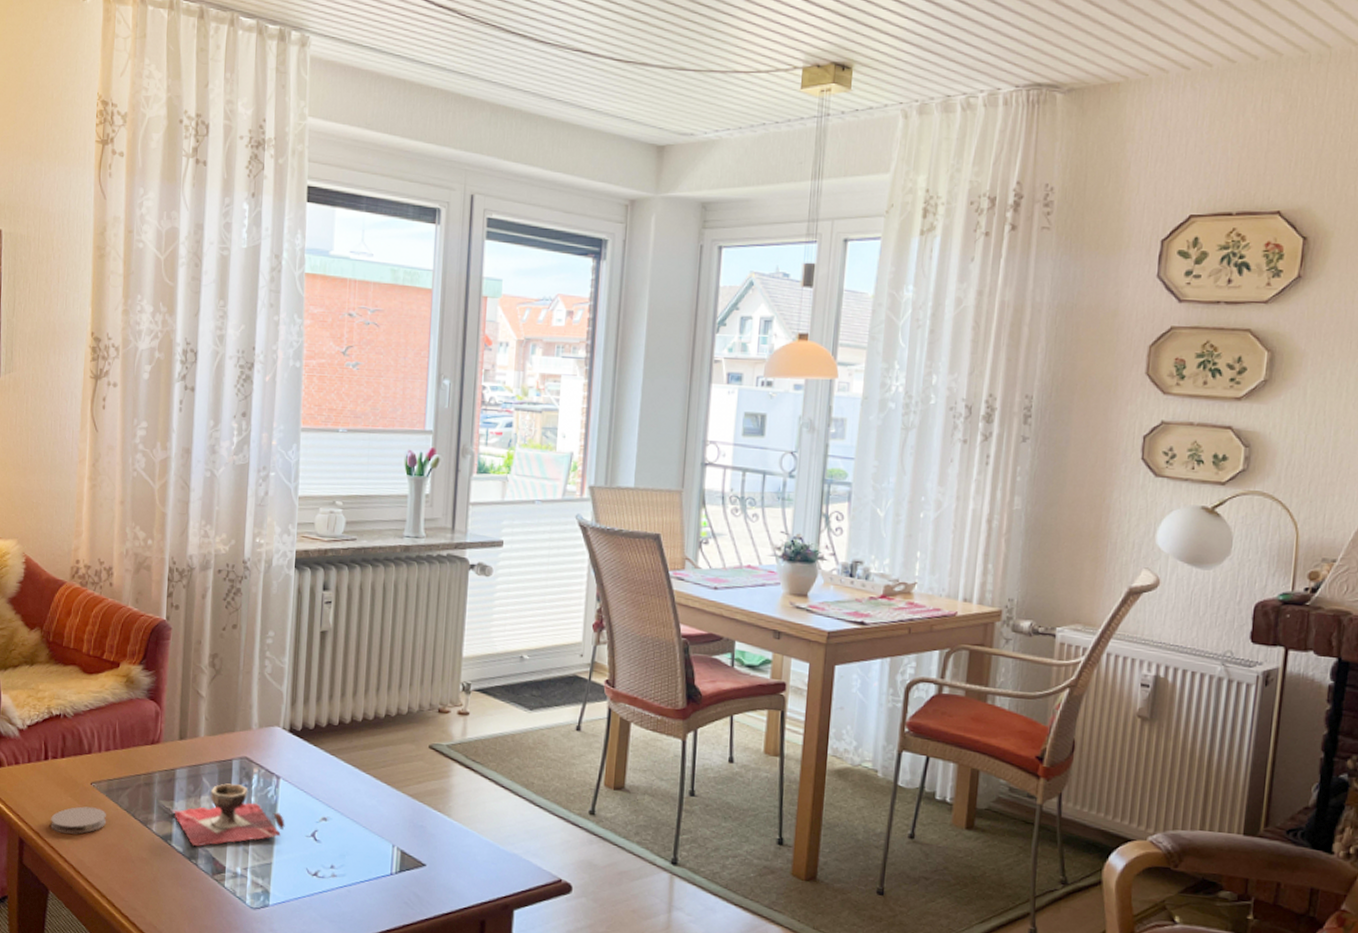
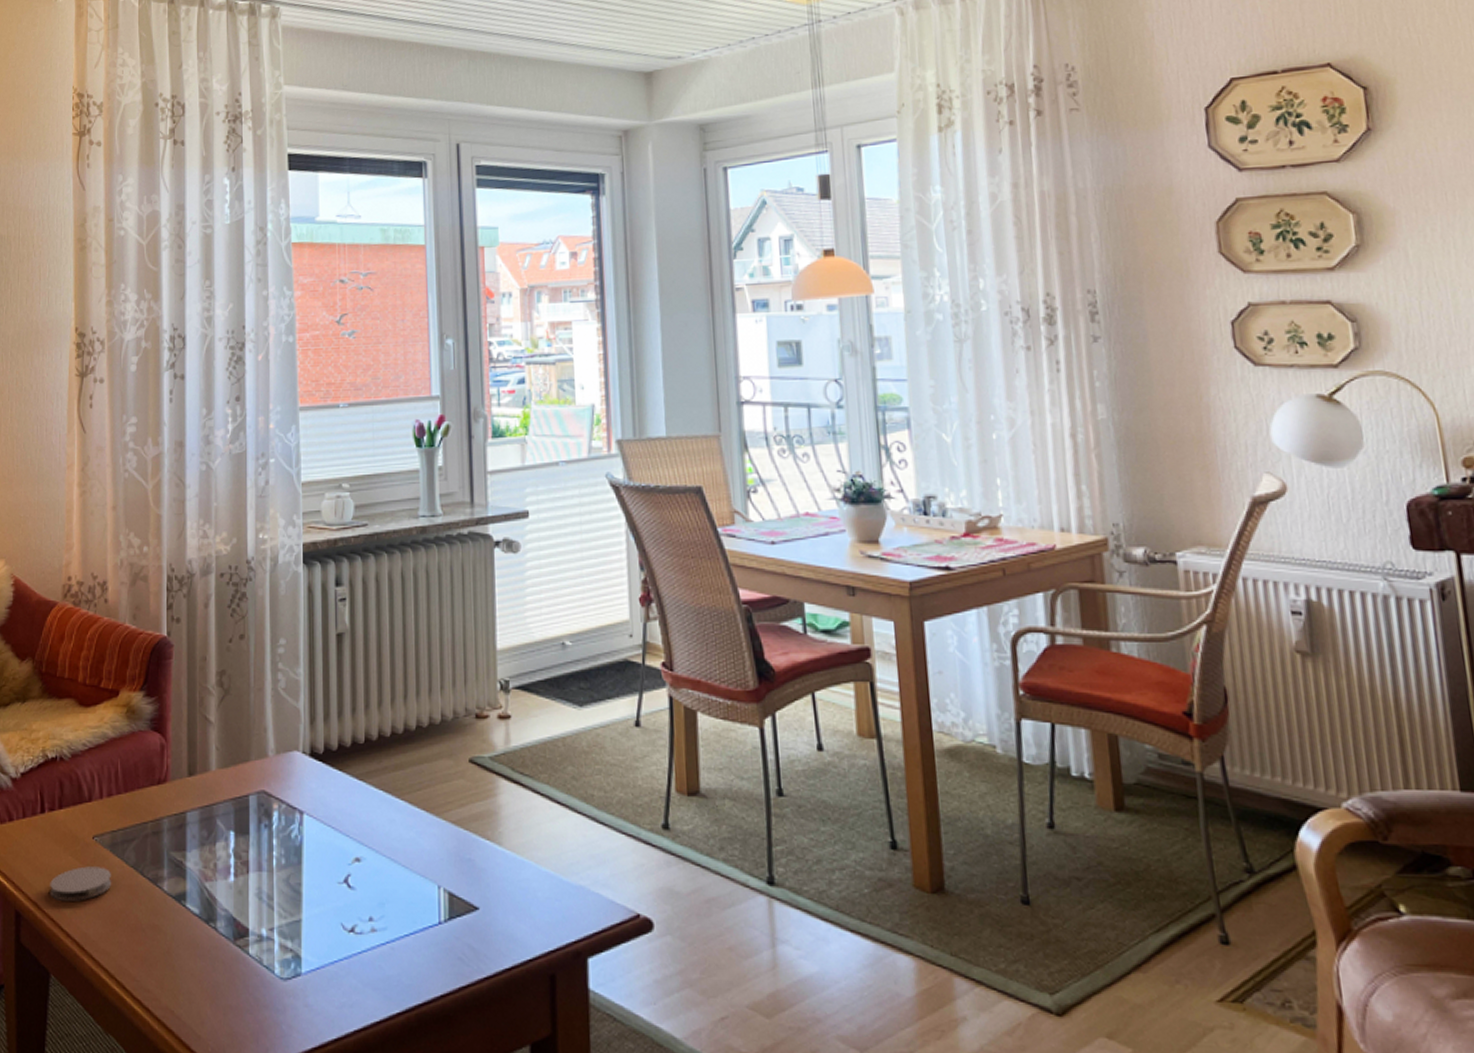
decorative bowl: present [173,783,285,847] -> none [185,825,313,906]

